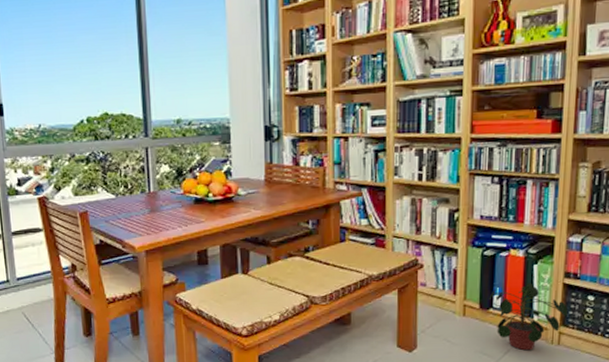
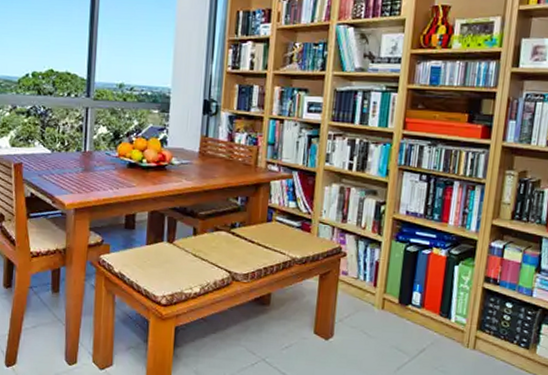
potted plant: present [489,283,567,351] -> none [408,283,485,352]

